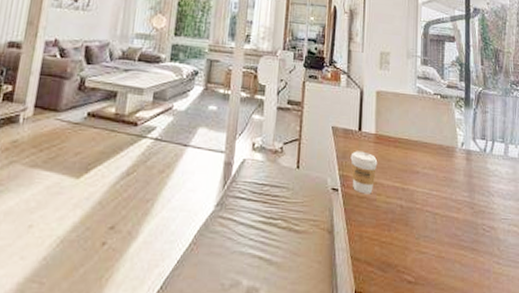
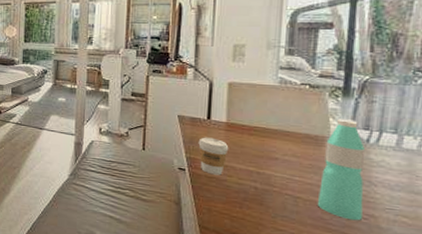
water bottle: none [451,129,485,234] -> present [317,119,366,221]

